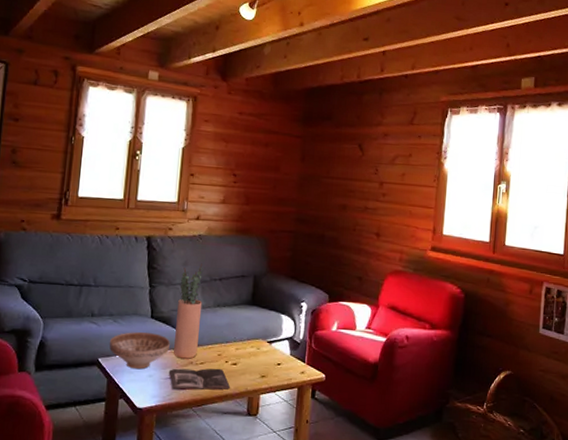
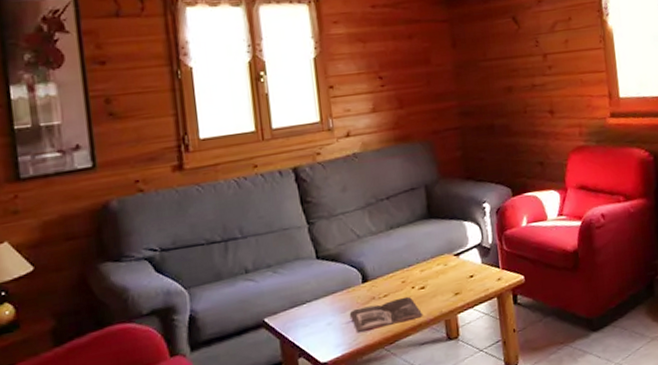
decorative bowl: present [109,332,171,370] -> none [272,275,346,321]
vase: present [174,263,203,359] -> none [342,184,378,297]

